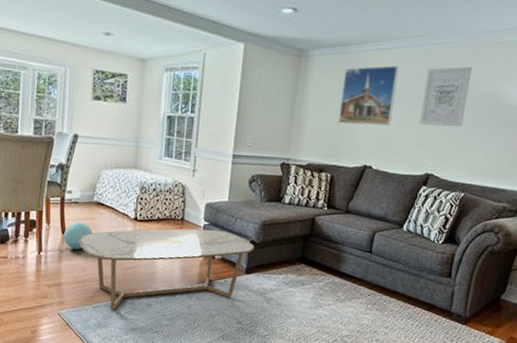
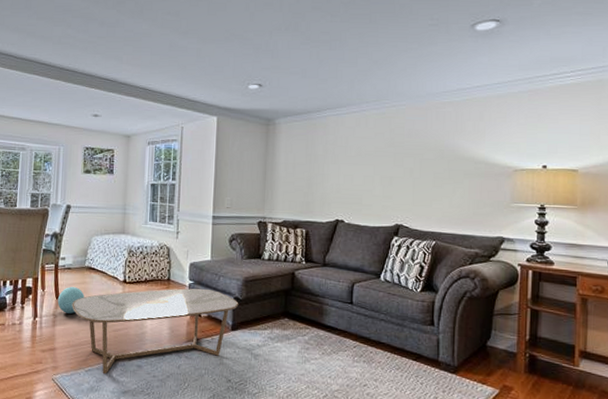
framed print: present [338,65,399,126] -> none [308,128,359,183]
wall art: present [419,66,472,127] -> none [383,124,426,180]

